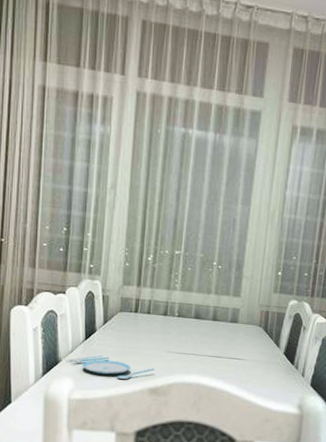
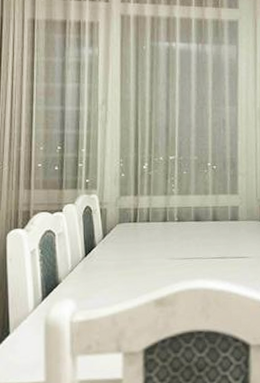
plate: present [66,355,155,380] -> none [66,271,158,294]

